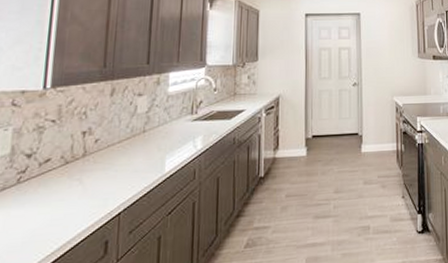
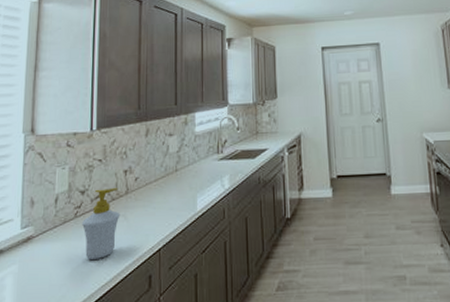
soap bottle: none [25,151,75,228] -> present [81,188,120,259]

